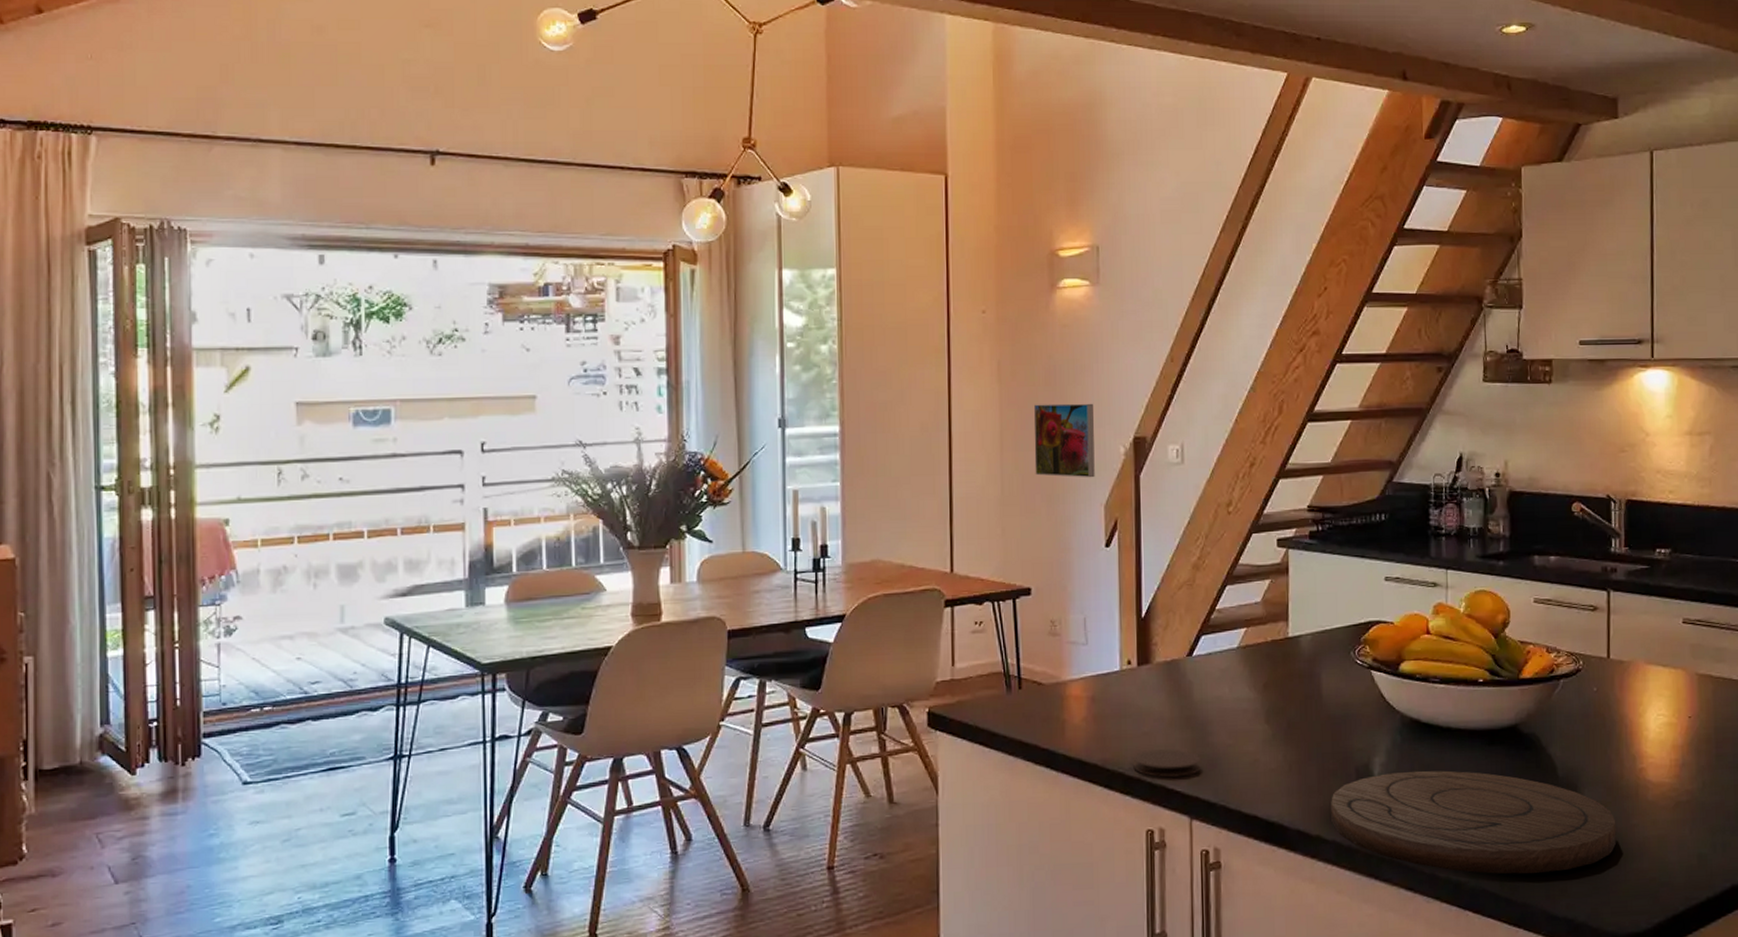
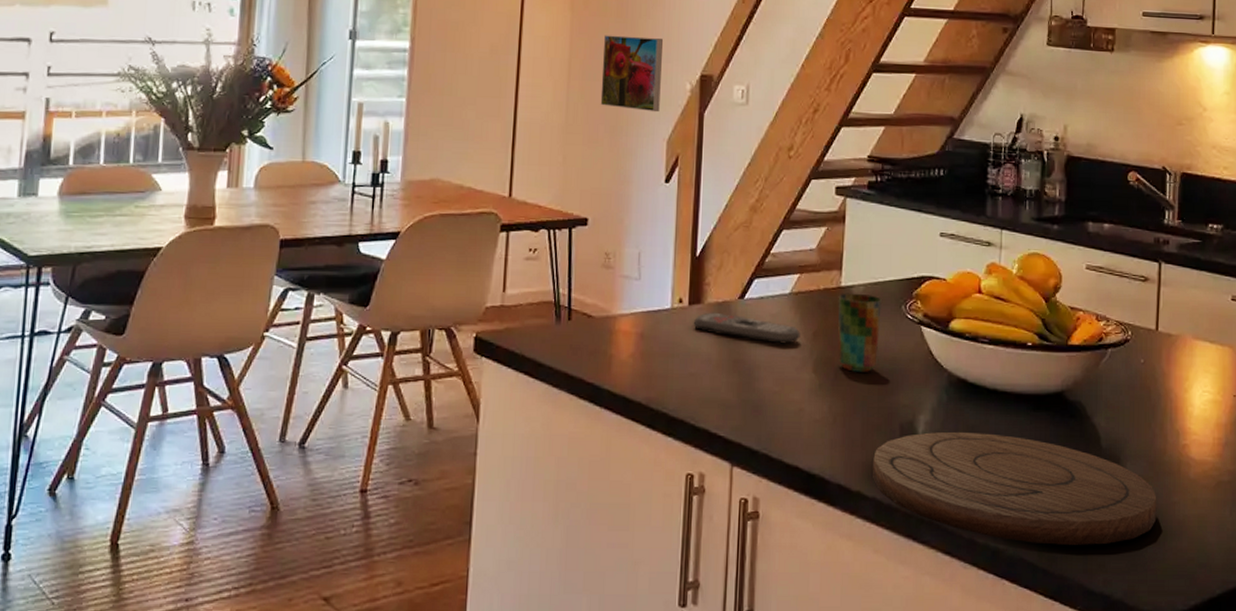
coaster: present [1133,748,1201,778] -> none [677,391,746,422]
remote control: none [1143,671,1251,698] -> present [693,312,800,344]
cup: none [1286,642,1331,720] -> present [837,293,882,372]

